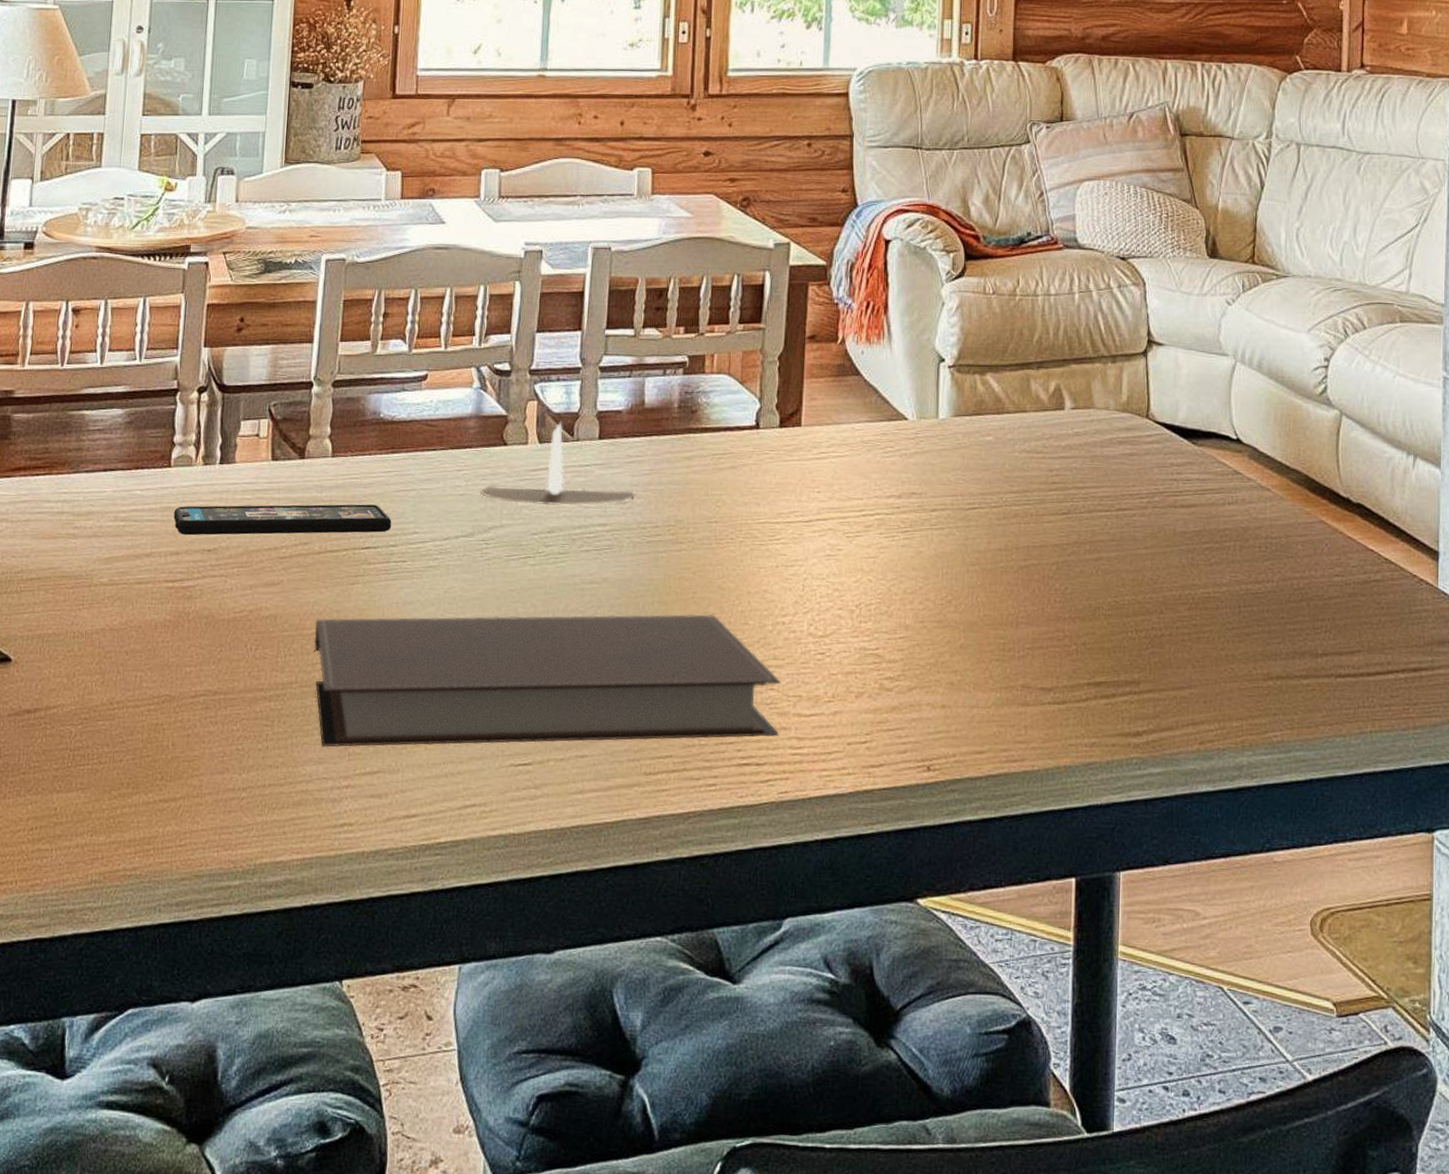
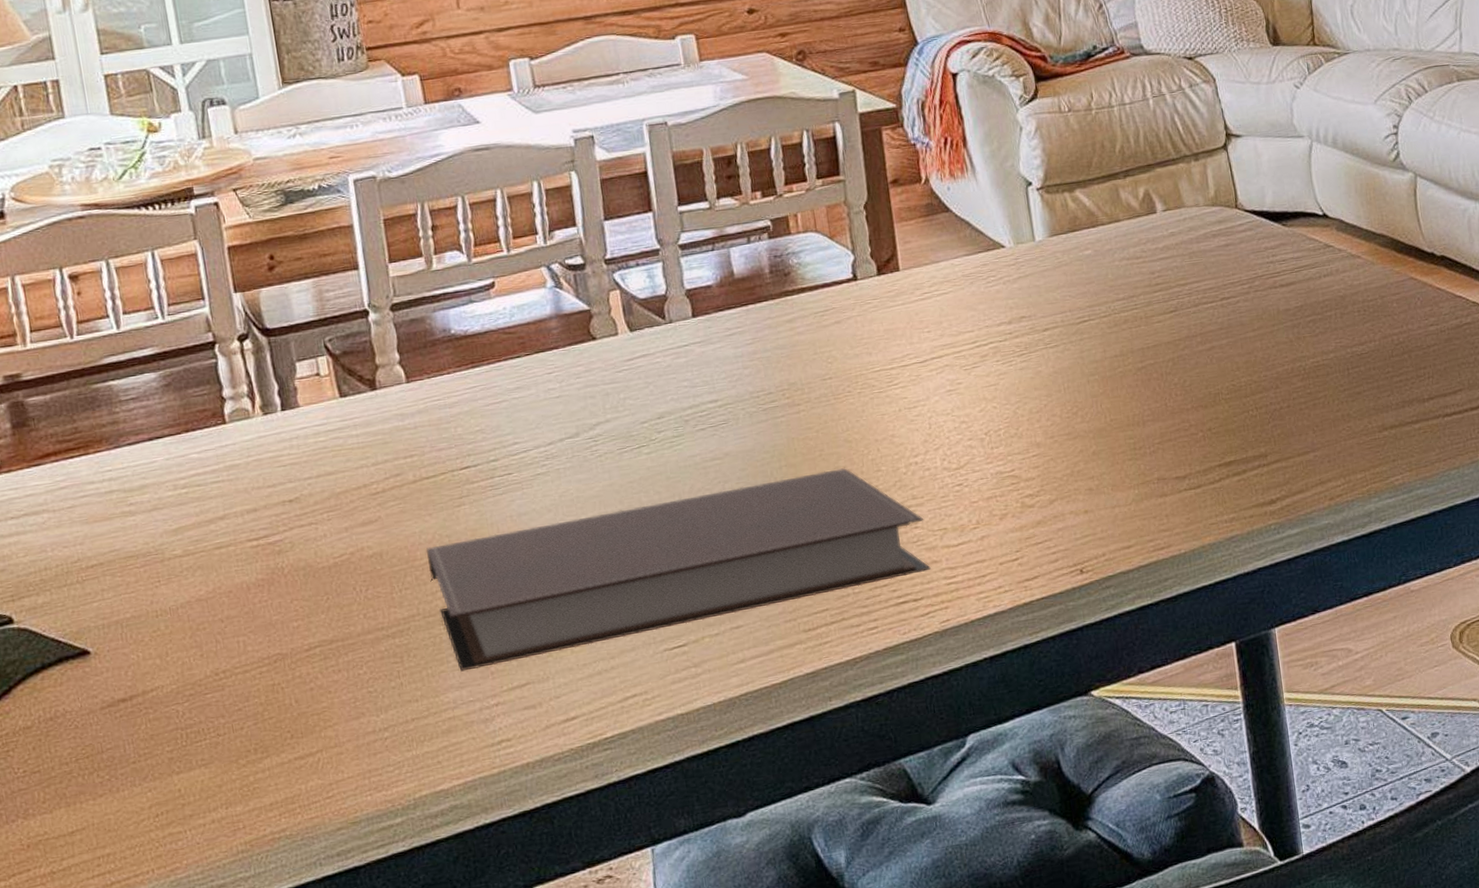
smartphone: present [173,504,392,536] -> none [240,423,489,491]
candle: present [480,421,636,506] -> none [577,306,742,396]

